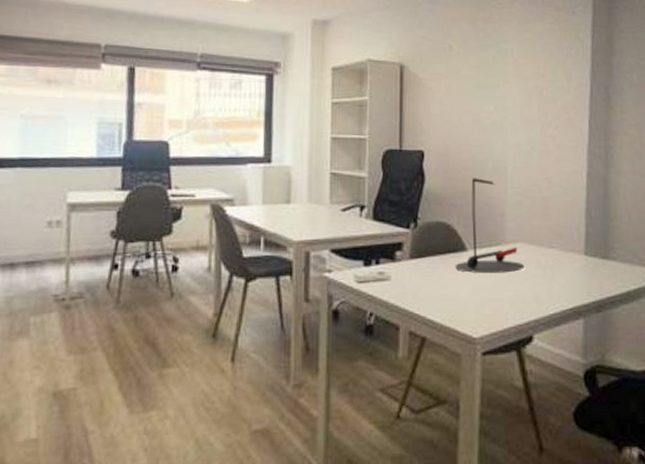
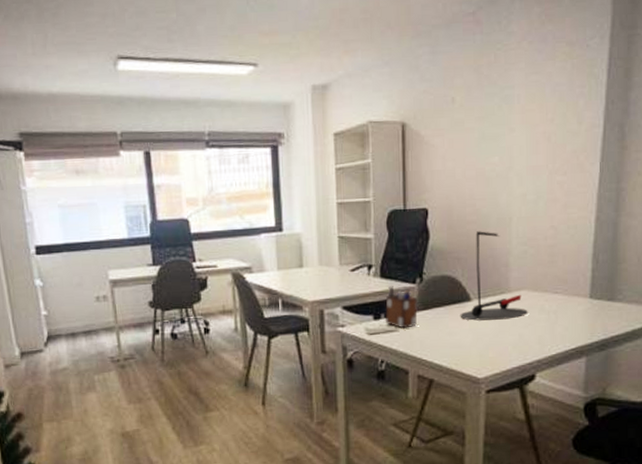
desk organizer: none [375,230,412,278] -> present [384,286,419,329]

